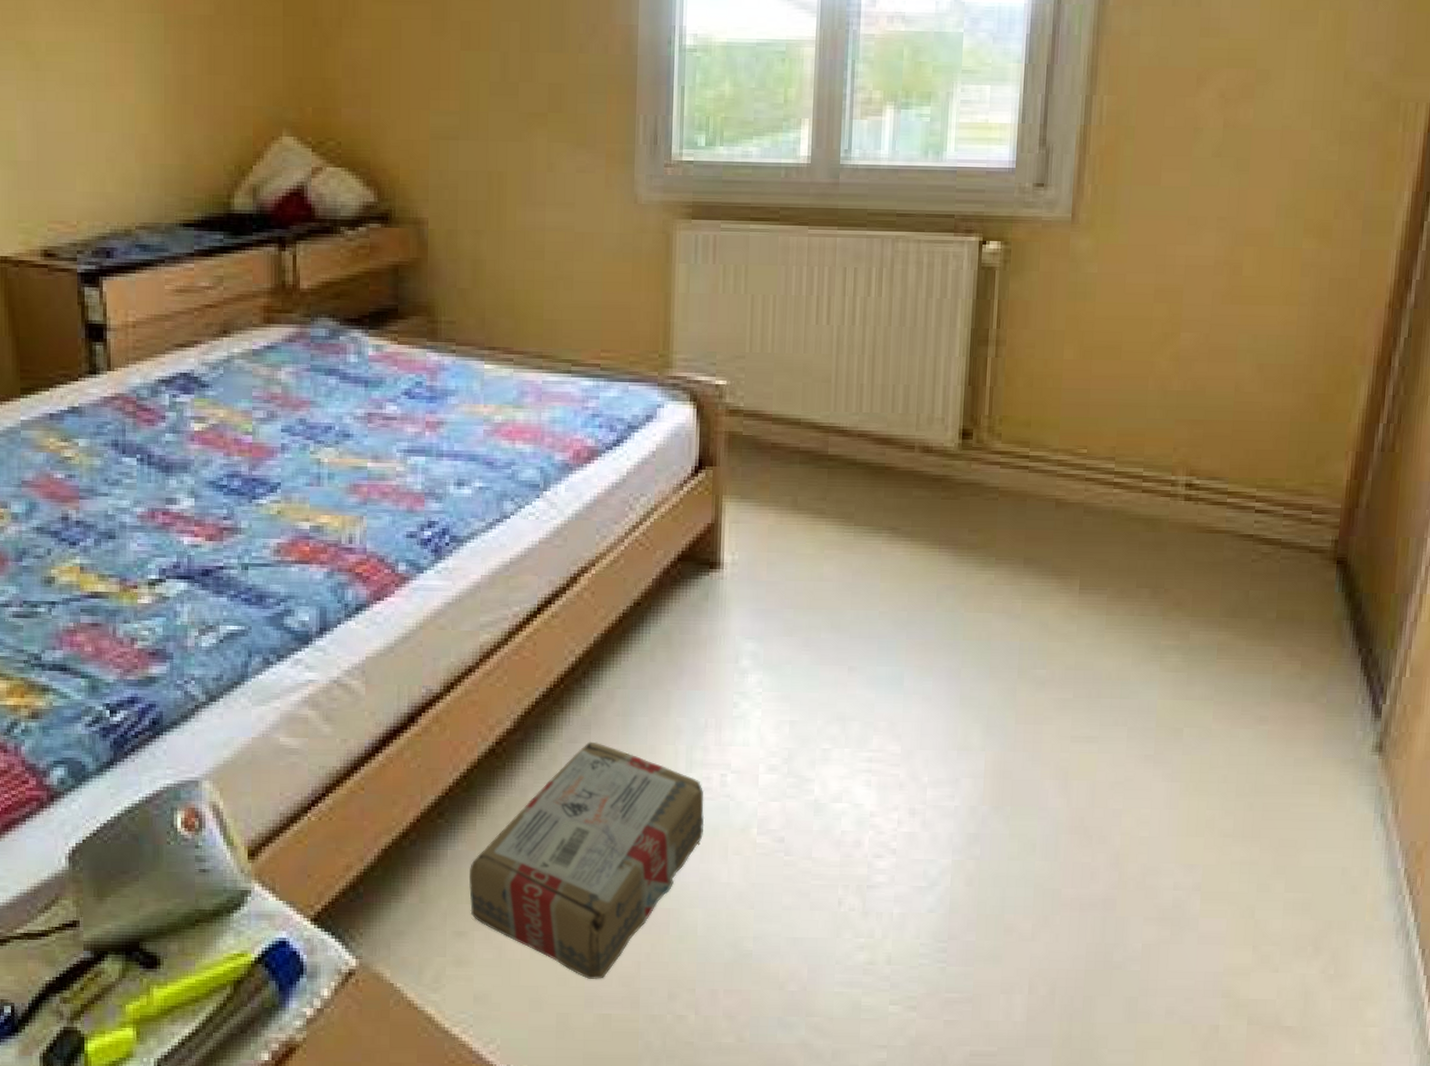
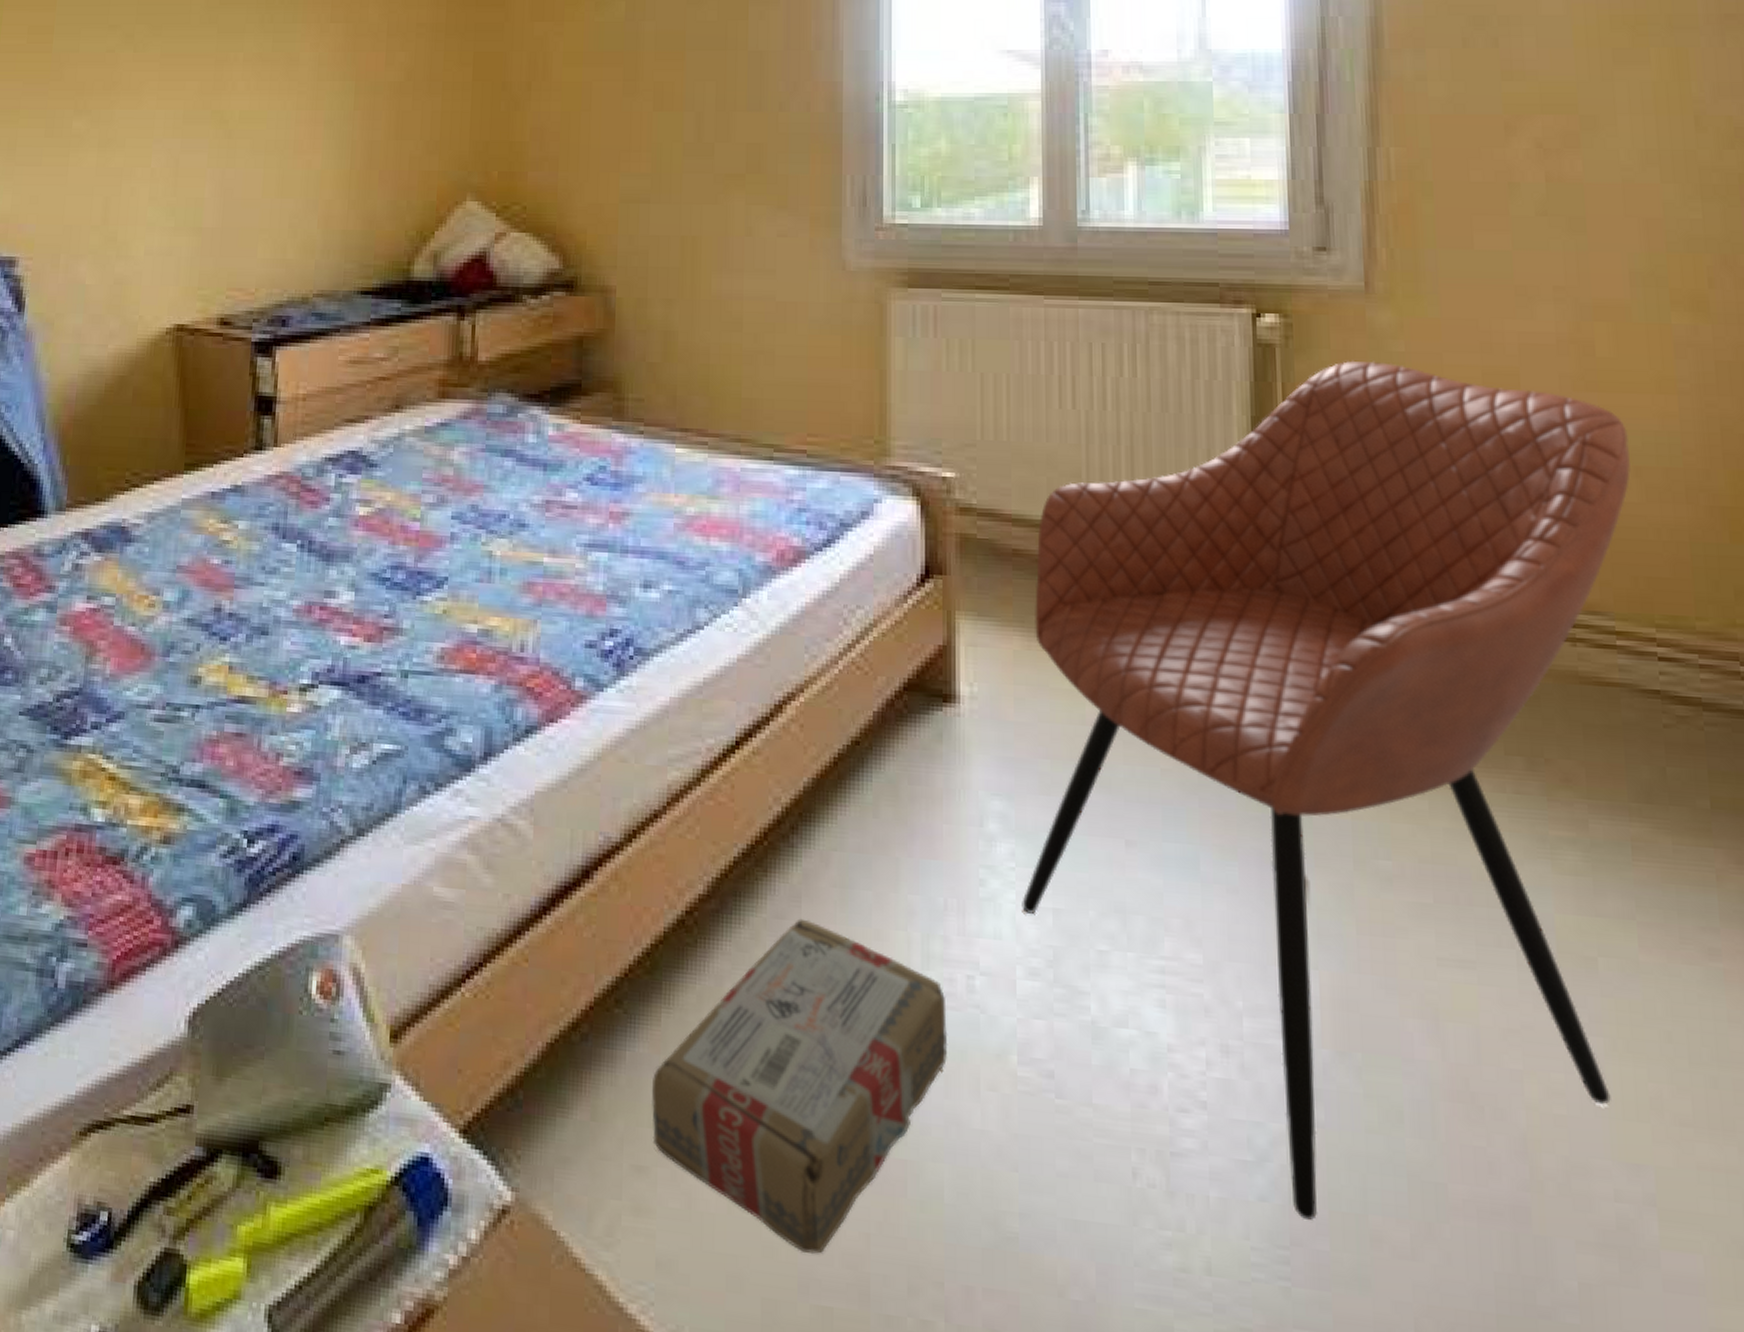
armchair: none [766,280,1257,922] -> present [1022,360,1631,1221]

